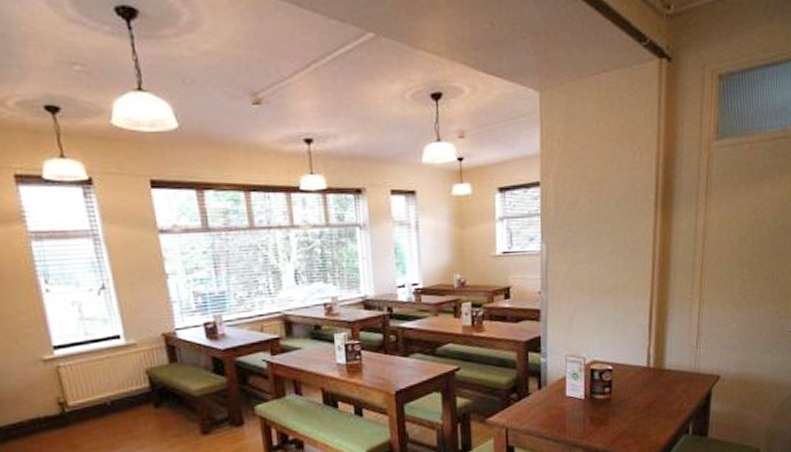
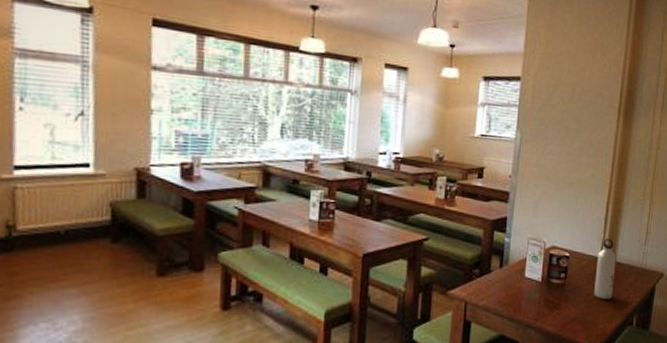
water bottle: none [643,346,665,410] -> present [594,239,617,299]

